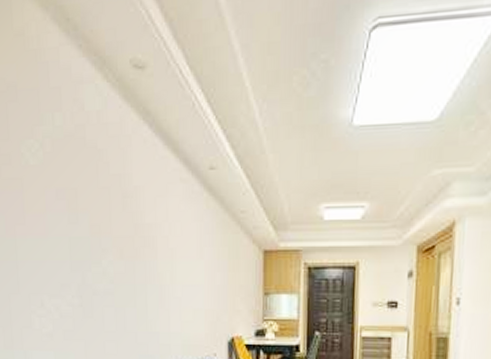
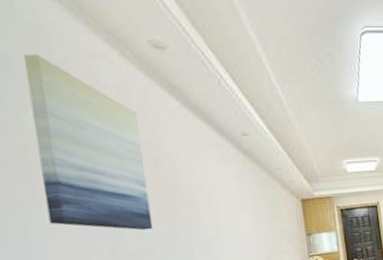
wall art: none [27,83,115,269] -> present [24,54,153,231]

